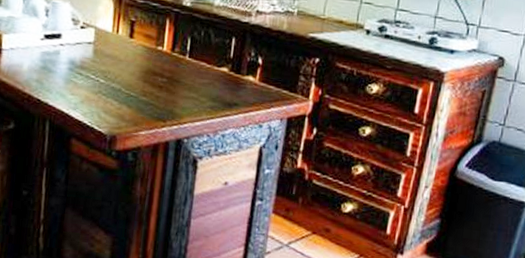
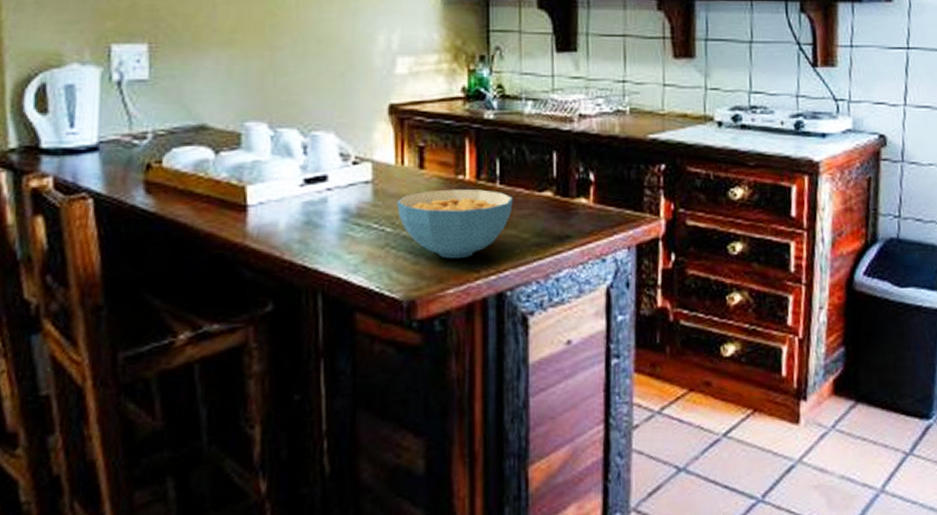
cereal bowl: none [110,55,197,110] -> present [397,188,513,259]

